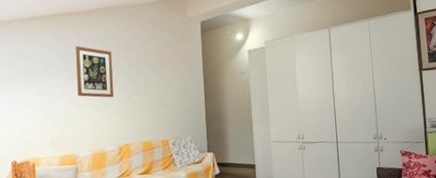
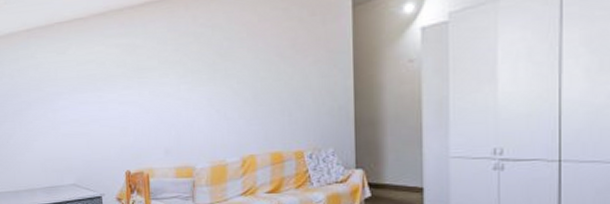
wall art: present [76,46,114,98] -> none [192,35,237,98]

